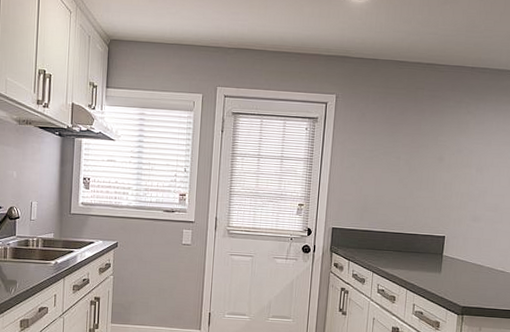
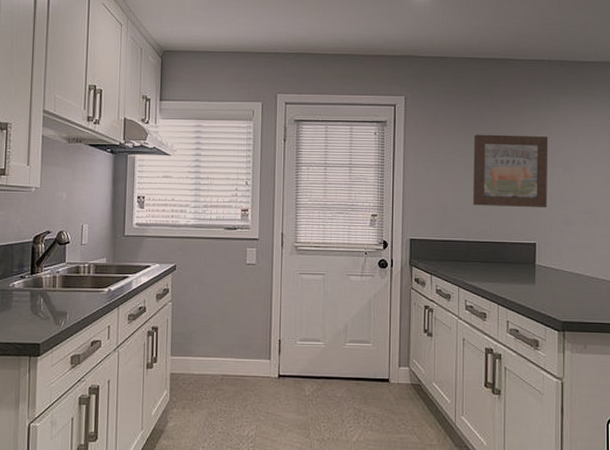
wall art: none [392,134,465,205] -> present [473,134,548,208]

